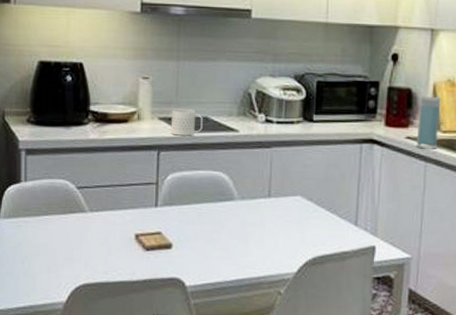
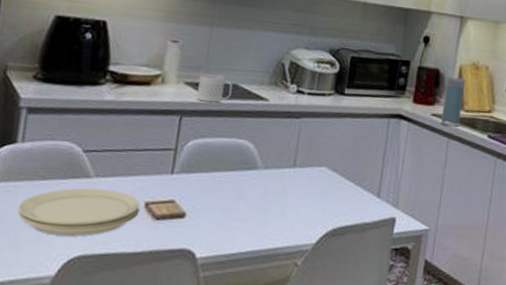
plate: none [29,222,132,266] -> present [17,188,140,236]

